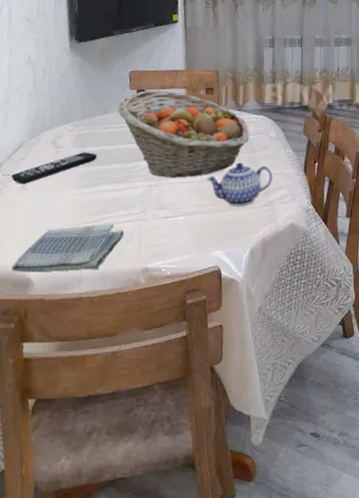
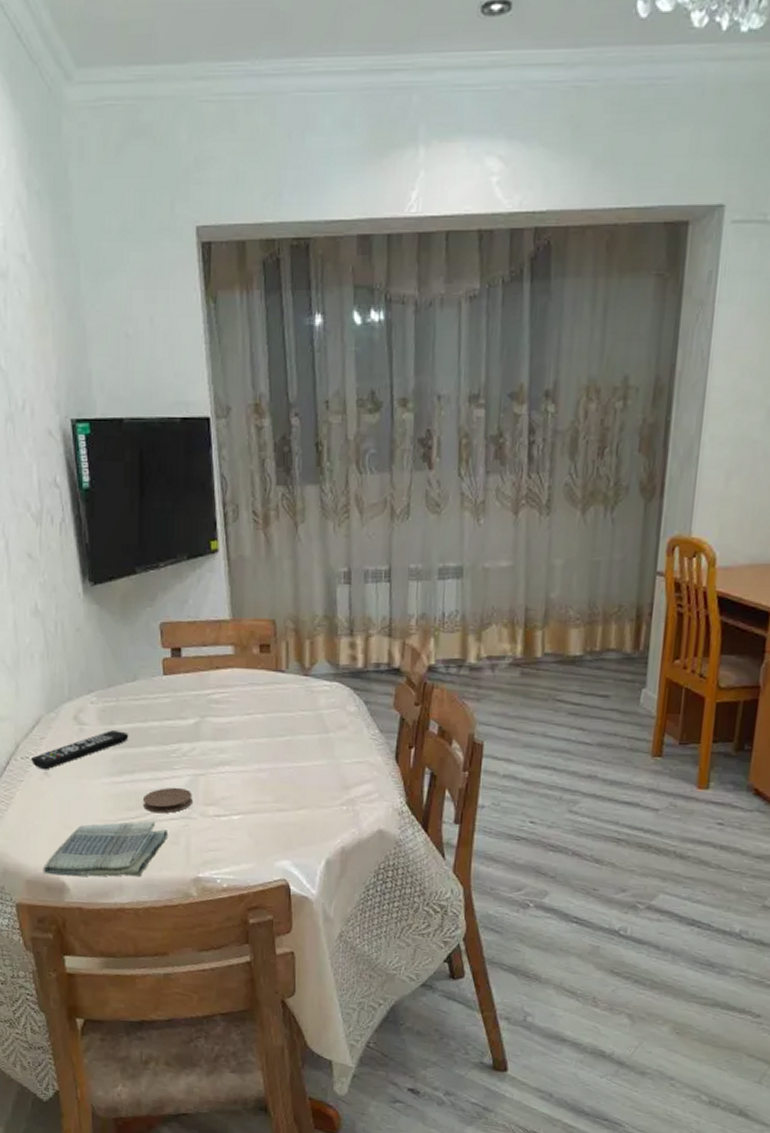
coaster: none [104,196,147,217] -> present [142,788,192,814]
fruit basket: present [117,90,250,178] -> none [148,648,321,766]
teapot: present [206,162,273,206] -> none [266,746,353,805]

